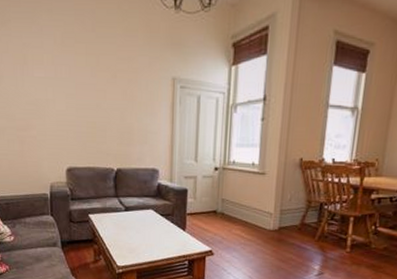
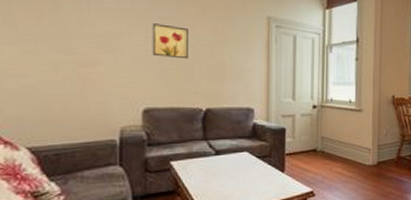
wall art: none [72,90,101,123] -> present [152,23,188,60]

